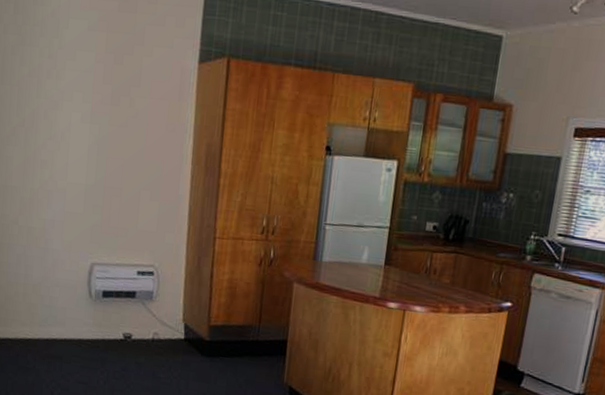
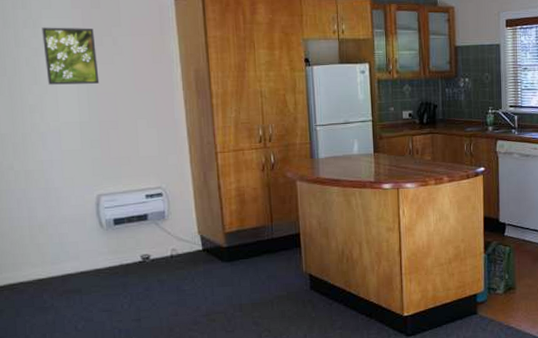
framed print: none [61,79,113,146] -> present [42,27,100,85]

